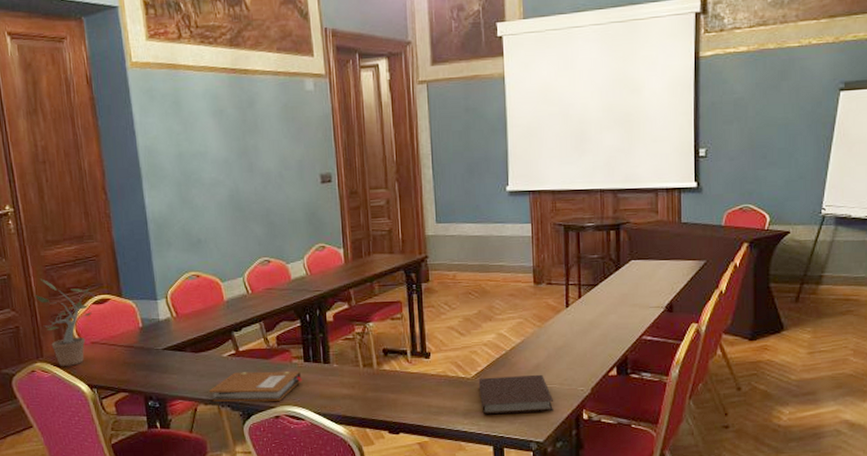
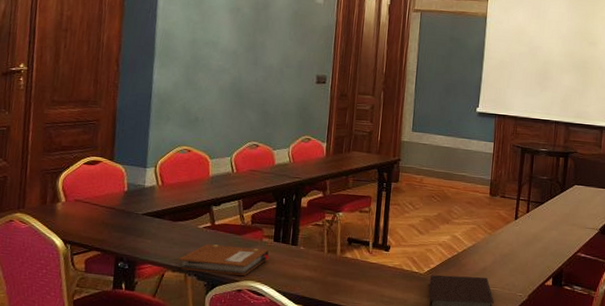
potted plant: present [33,278,95,366] -> none [28,134,88,220]

